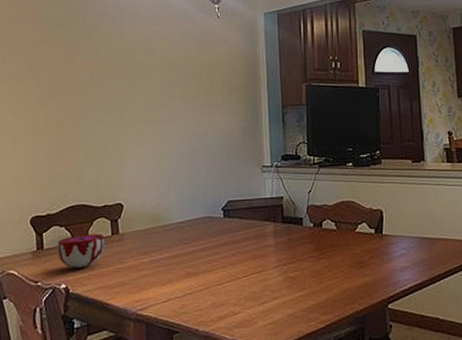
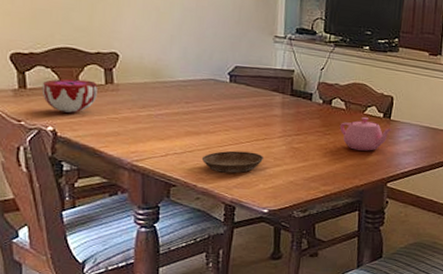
saucer: none [201,287,262,313] -> present [201,150,264,174]
teapot: none [332,236,386,272] -> present [339,117,392,151]

